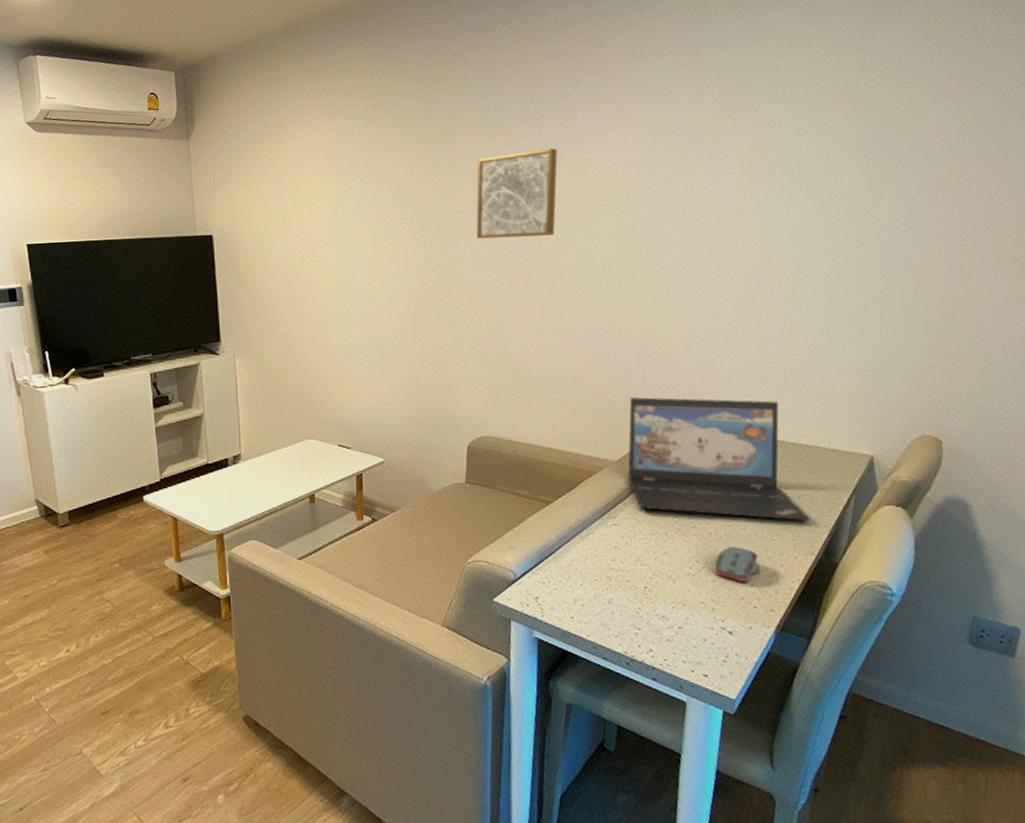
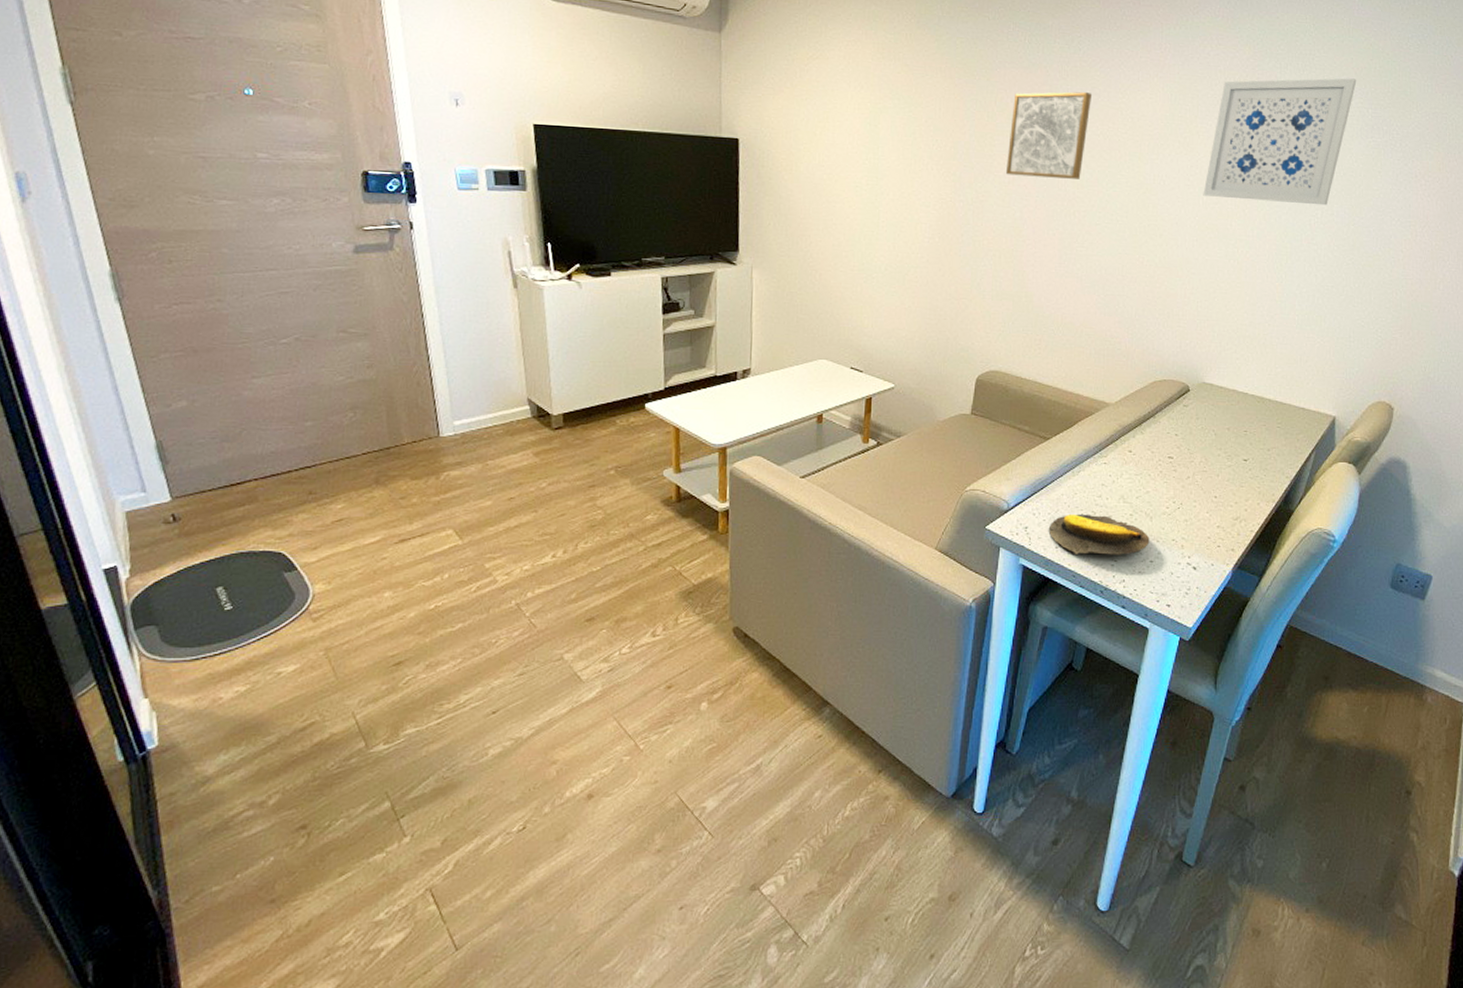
banana: none [562,579,676,624] -> present [1049,514,1150,555]
laptop: present [628,397,811,521] -> none [1122,345,1276,471]
wall art: none [688,97,846,237] -> present [1203,78,1357,206]
computer mouse: present [715,547,760,583] -> none [1189,491,1227,524]

